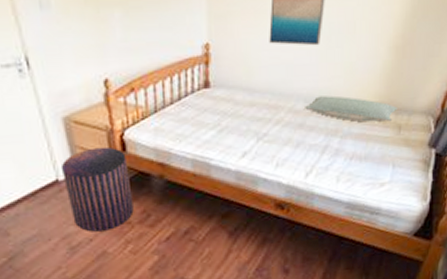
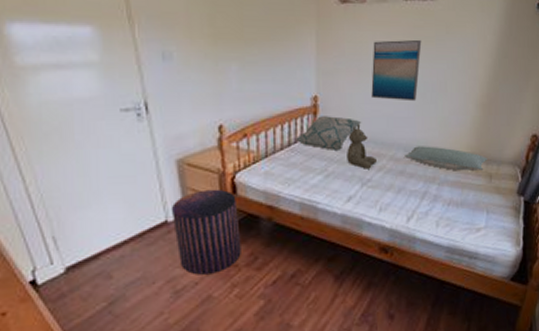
decorative pillow: none [186,65,258,103] -> present [296,116,362,150]
teddy bear: none [241,73,274,123] -> present [347,123,376,169]

